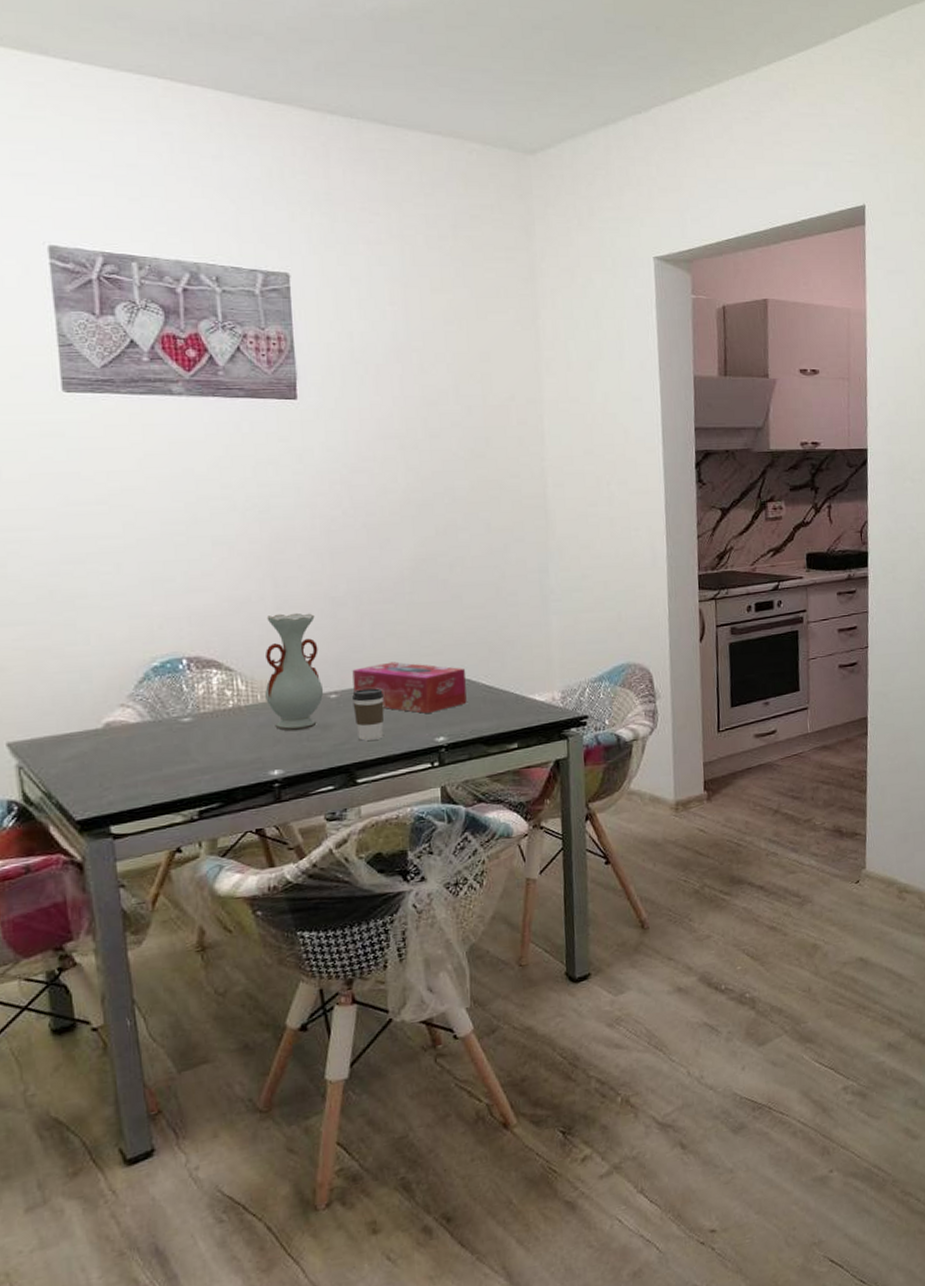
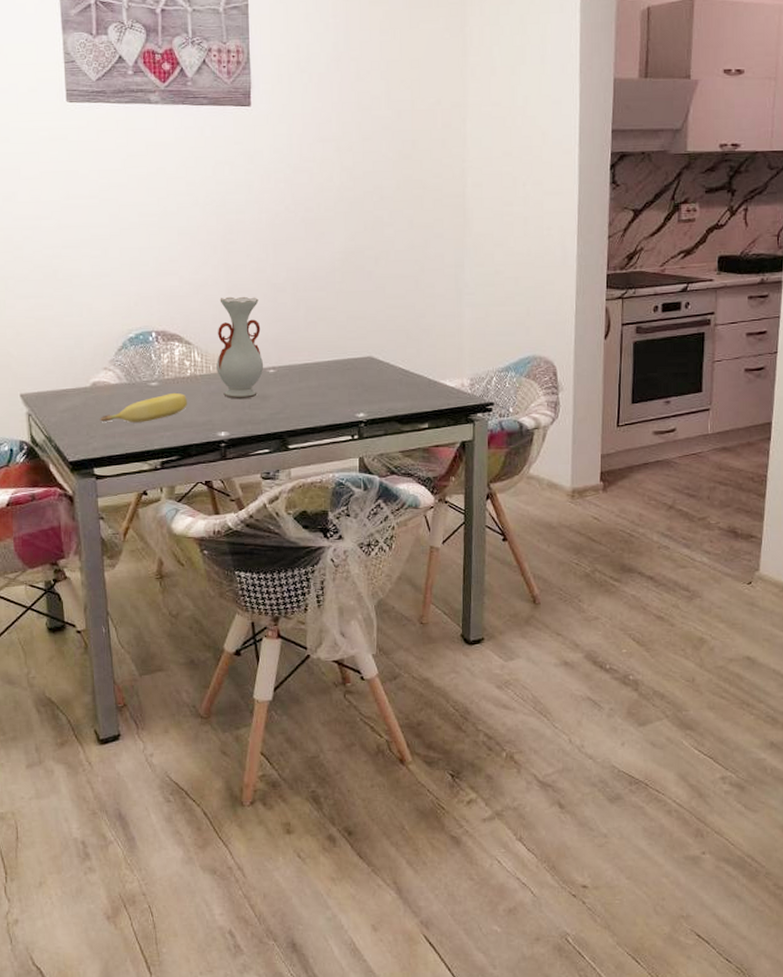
banana: none [116,728,230,770] -> present [99,392,187,423]
tissue box: present [352,661,467,713] -> none [288,343,386,391]
coffee cup: present [352,688,385,741] -> none [287,366,315,412]

